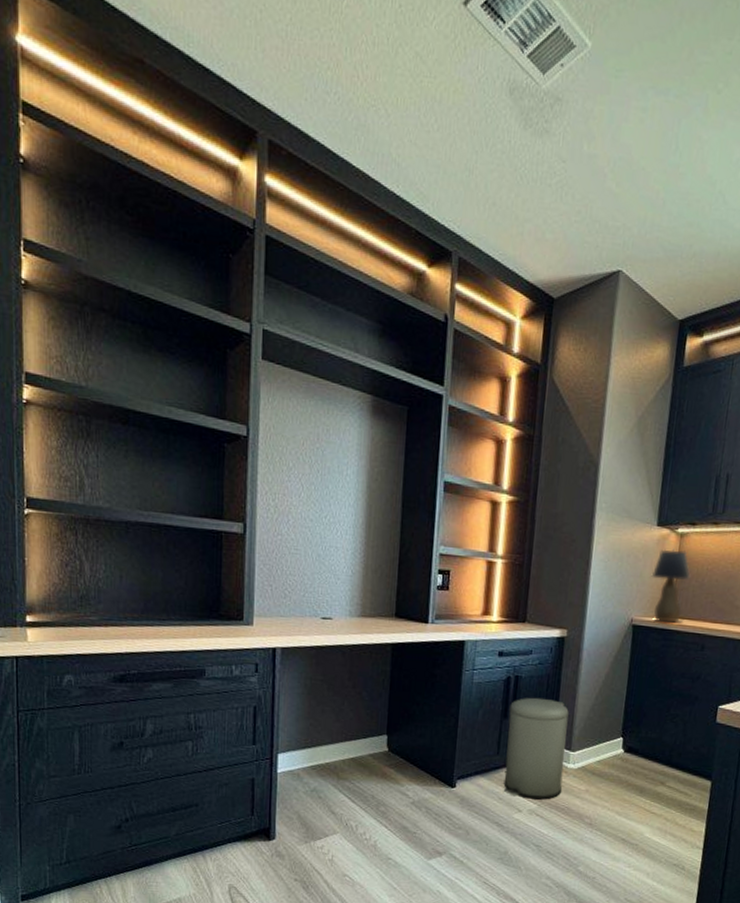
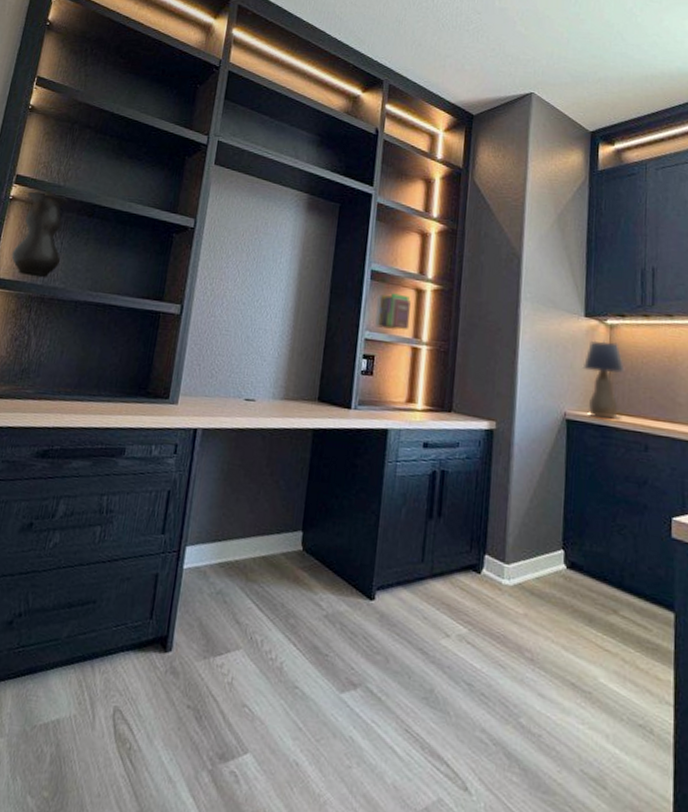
vase: none [41,393,100,497] -> present [11,191,68,278]
books: none [448,506,486,544] -> present [374,293,411,330]
pedal bin: present [503,697,569,800] -> none [428,495,501,623]

